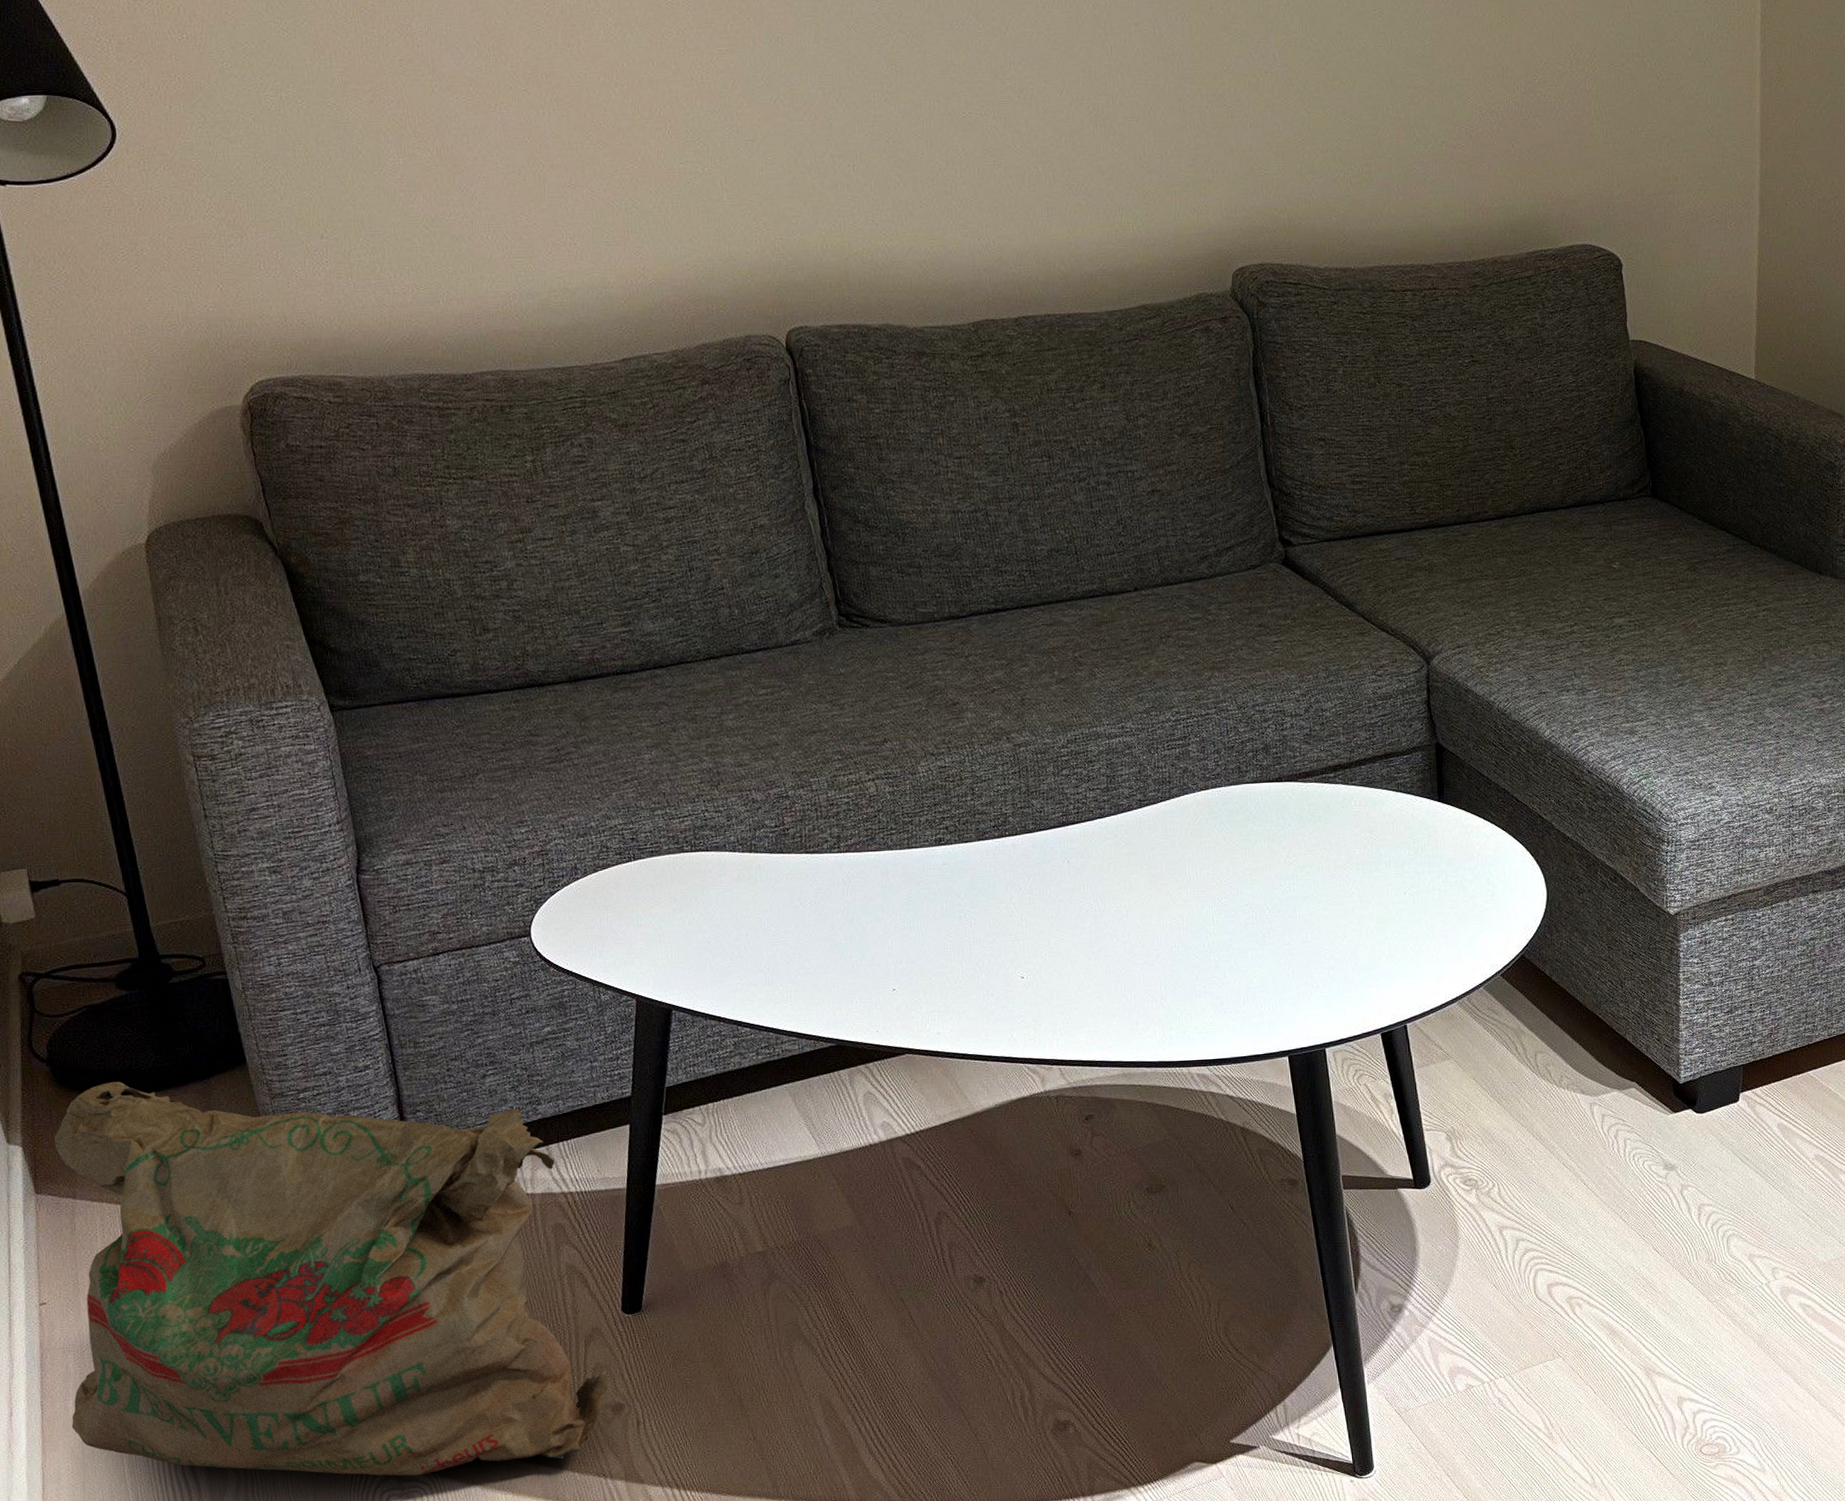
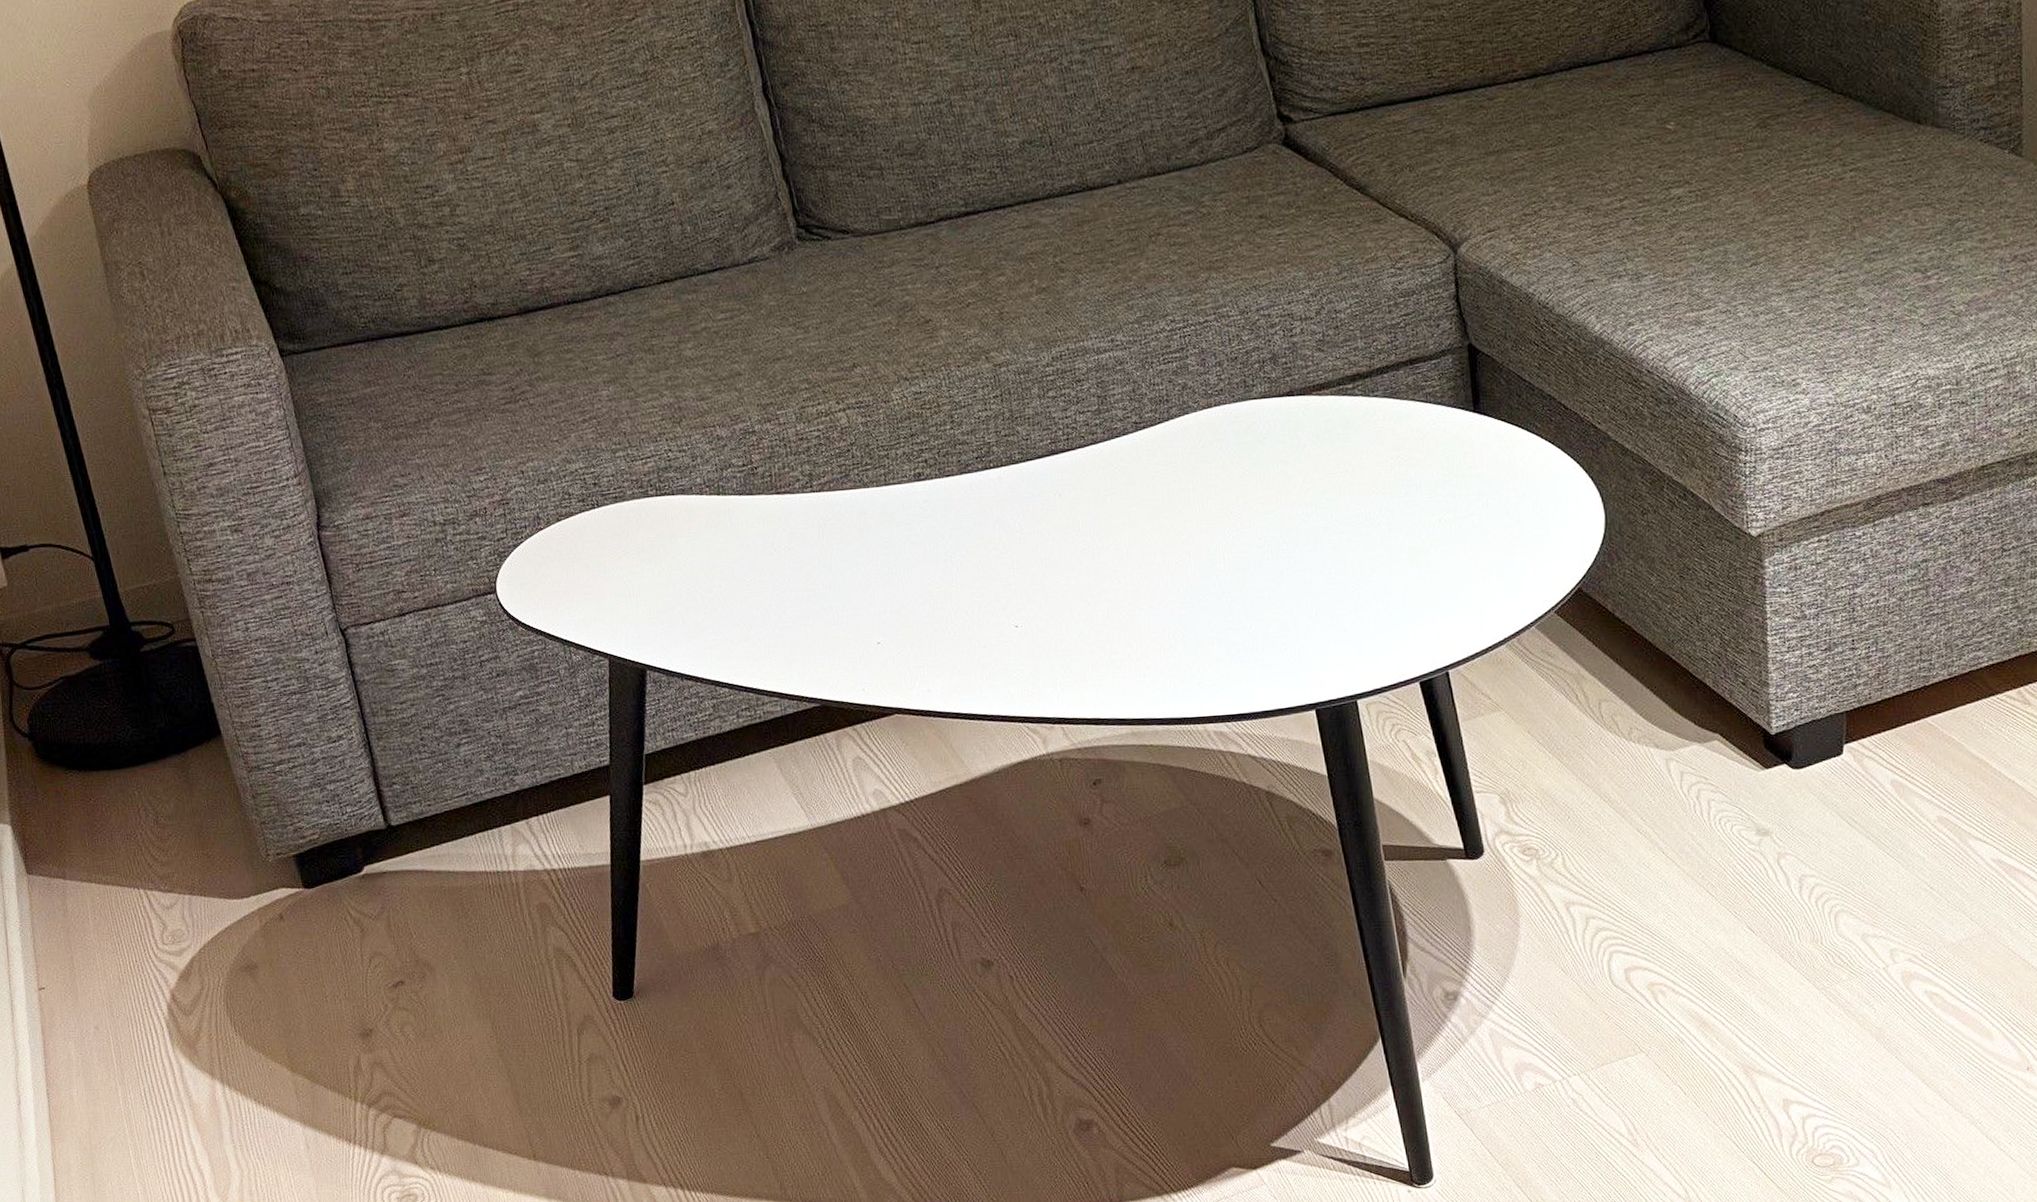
bag: present [54,1081,608,1476] -> none [41,756,604,1172]

